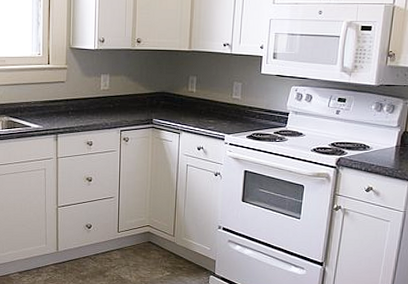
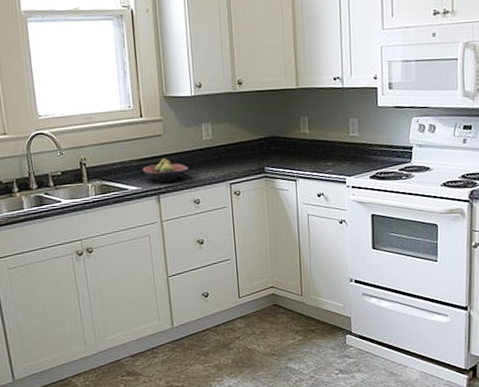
fruit bowl: none [45,102,85,124] -> present [142,157,188,183]

